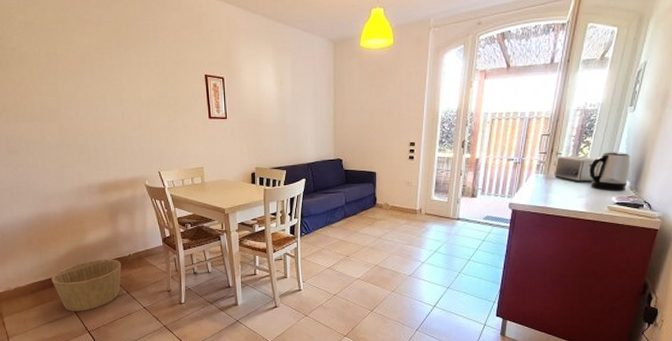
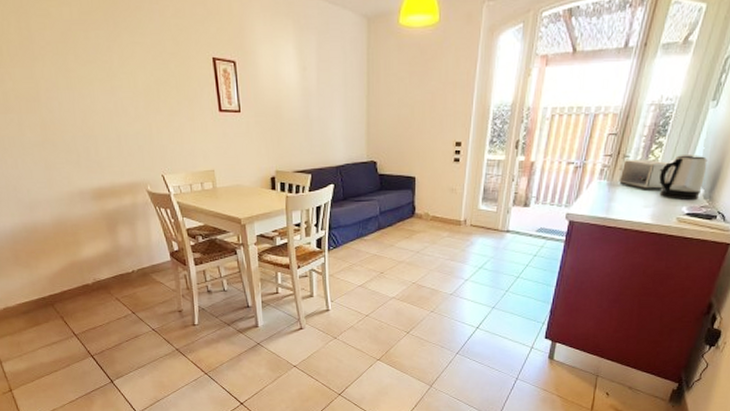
basket: present [51,259,121,312] -> none [45,275,125,335]

